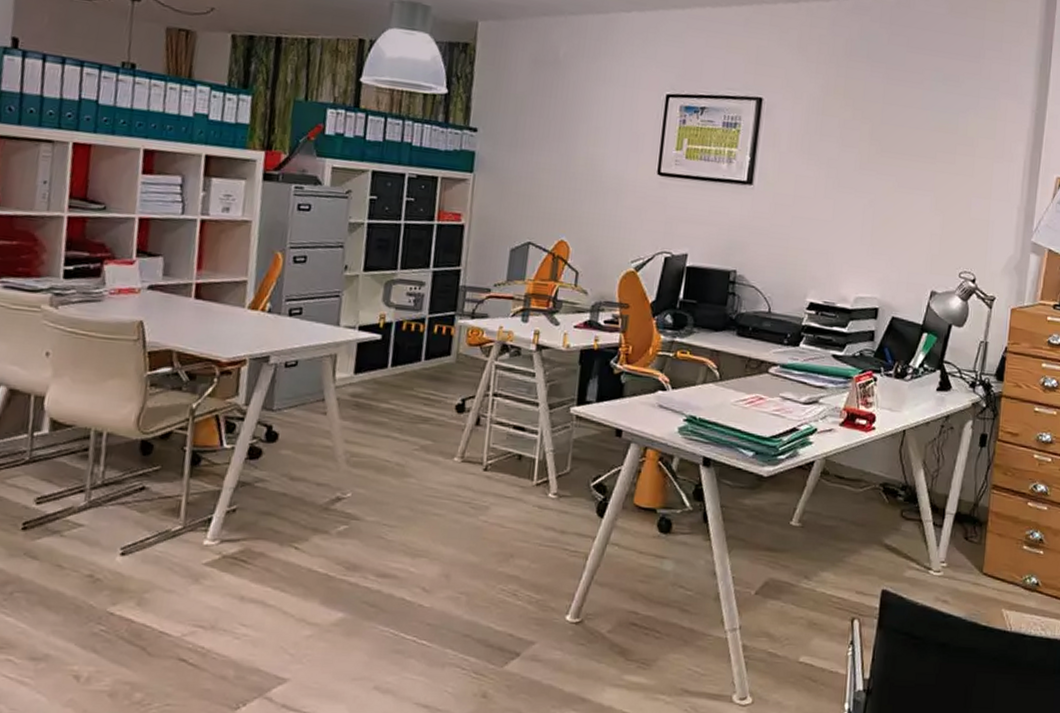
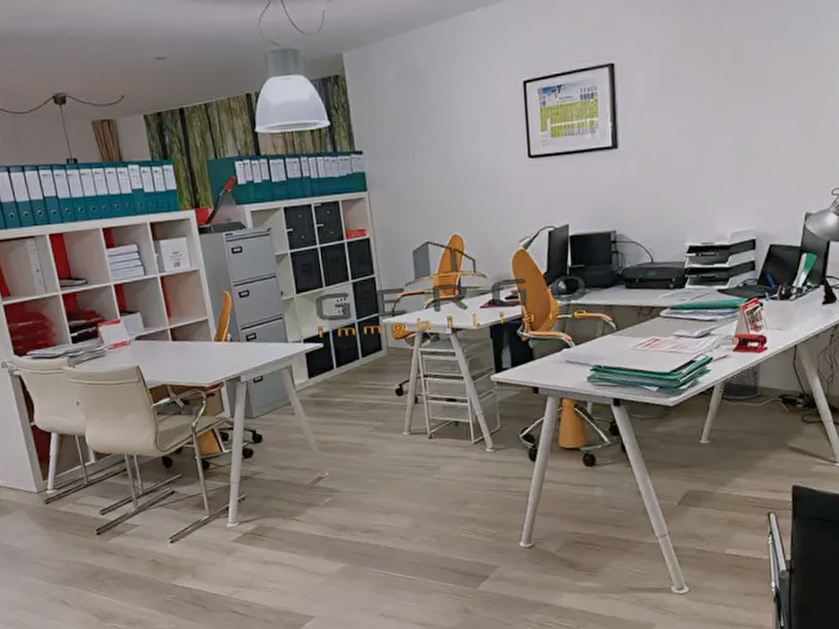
waste bin: none [819,444,867,482] -> present [720,363,762,400]

